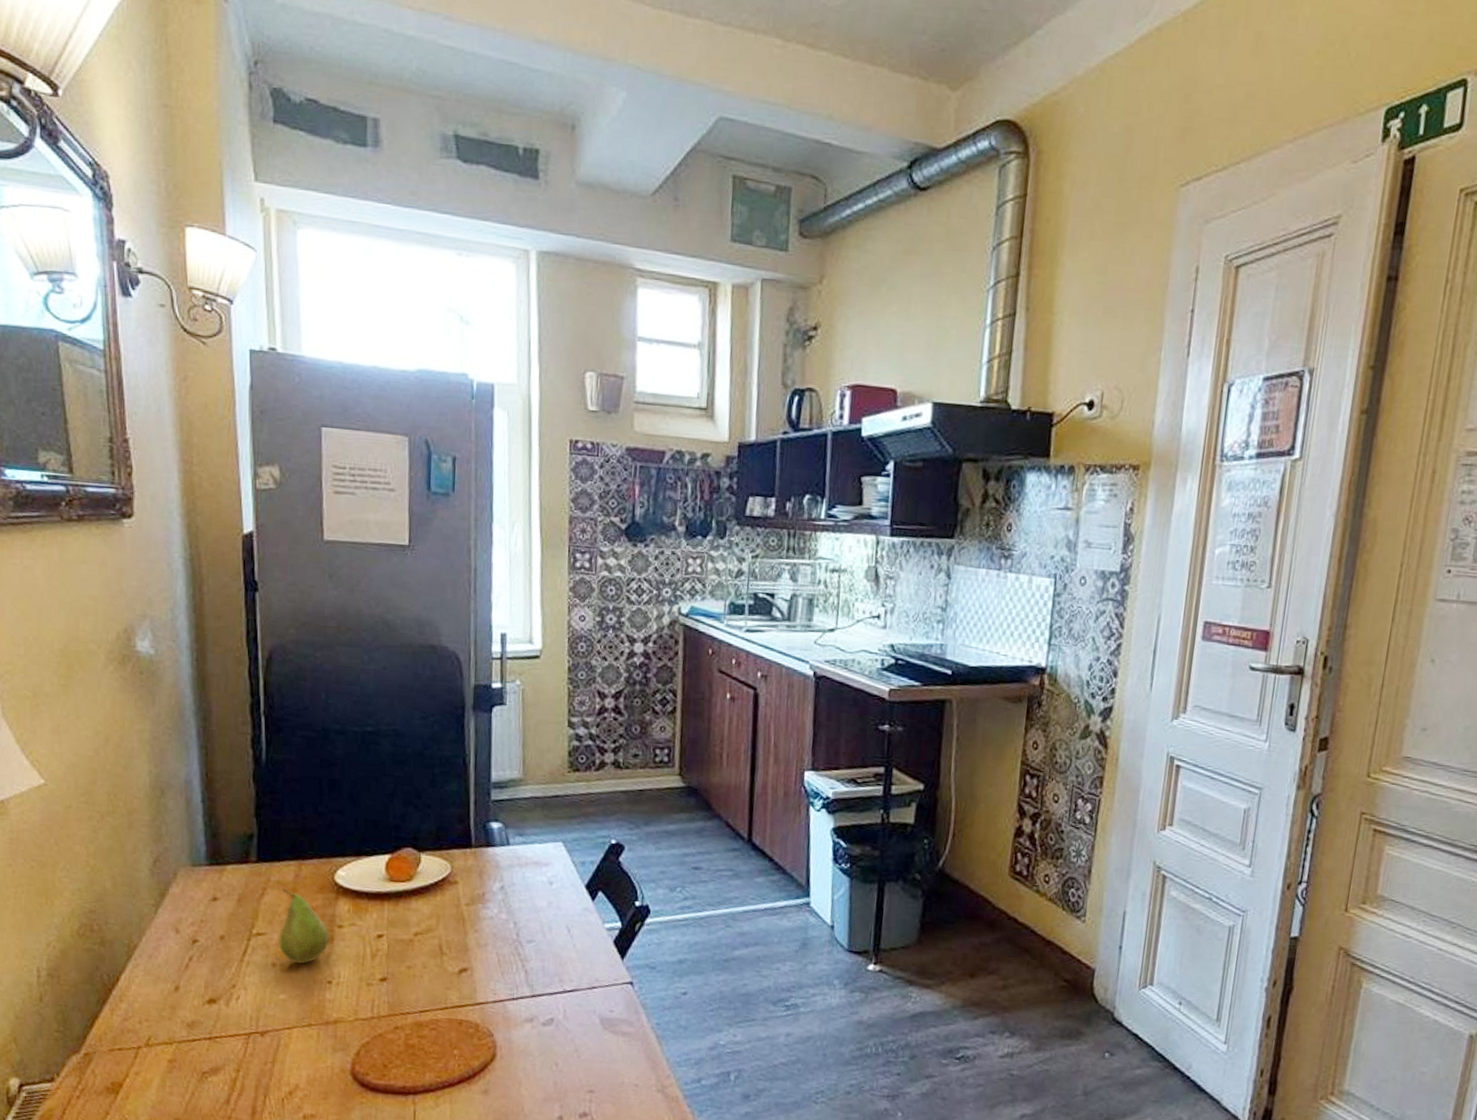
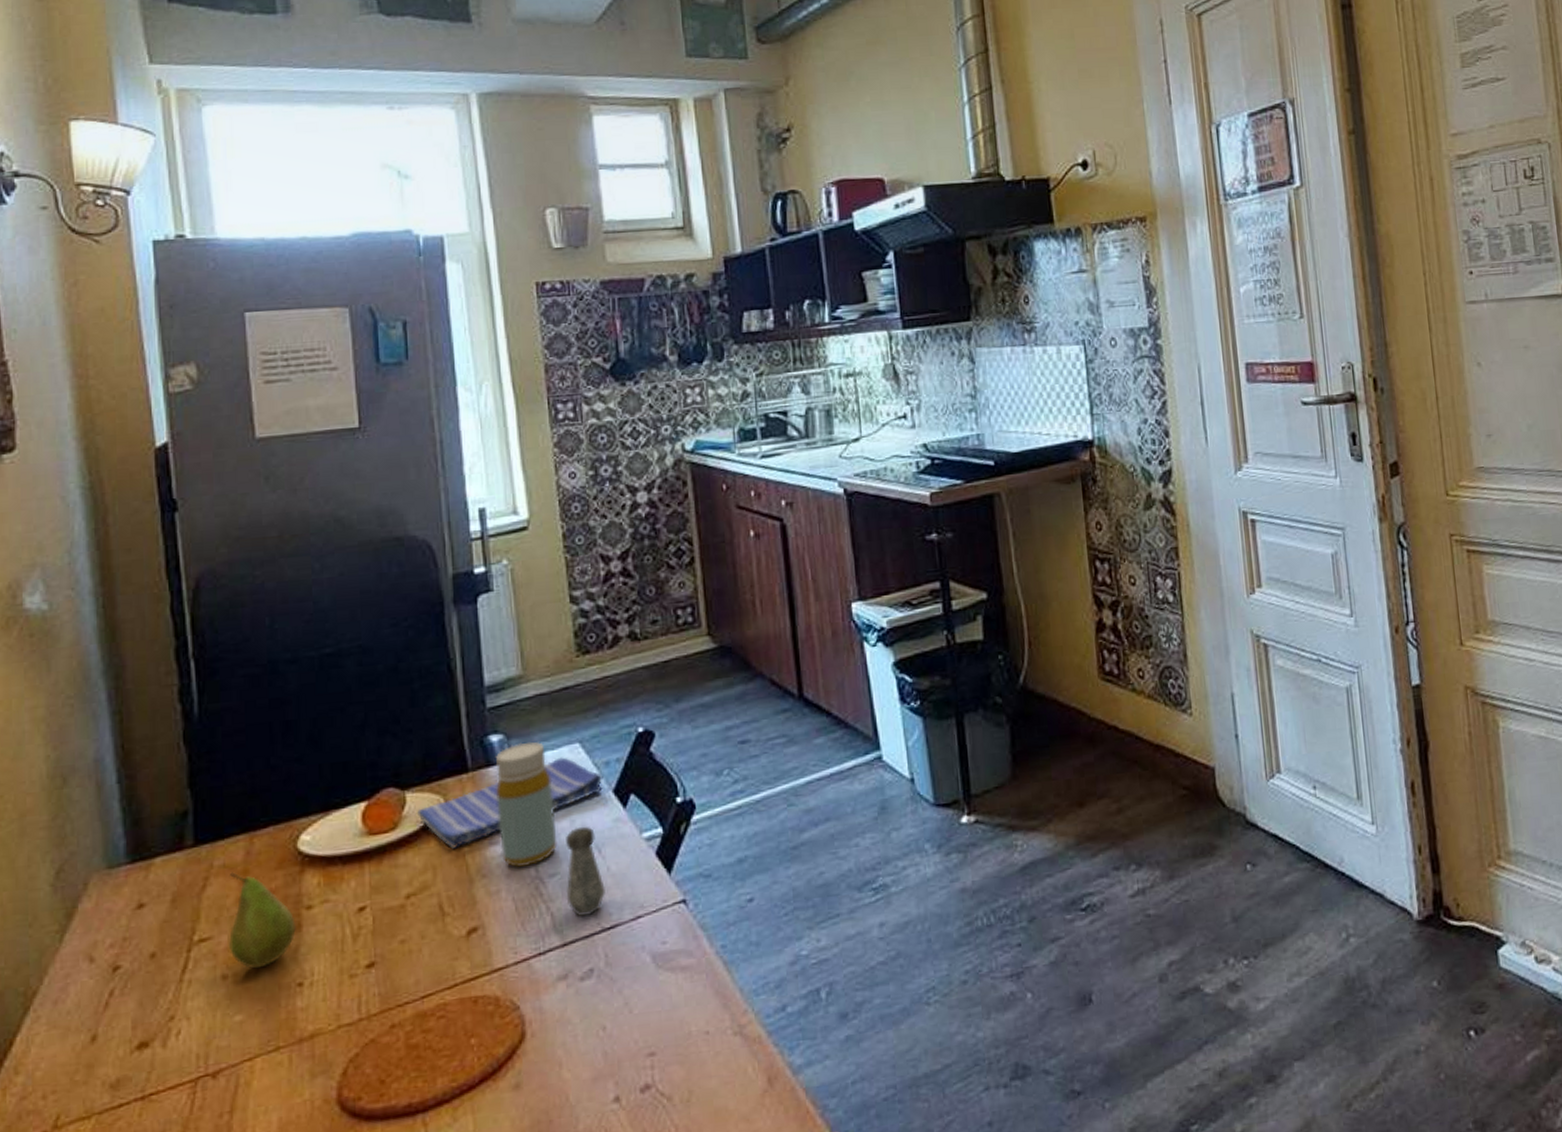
dish towel: none [429,851,579,905] -> present [417,757,603,849]
bottle: none [491,833,537,931] -> present [496,742,558,868]
salt shaker: none [538,908,570,979] -> present [565,826,605,916]

